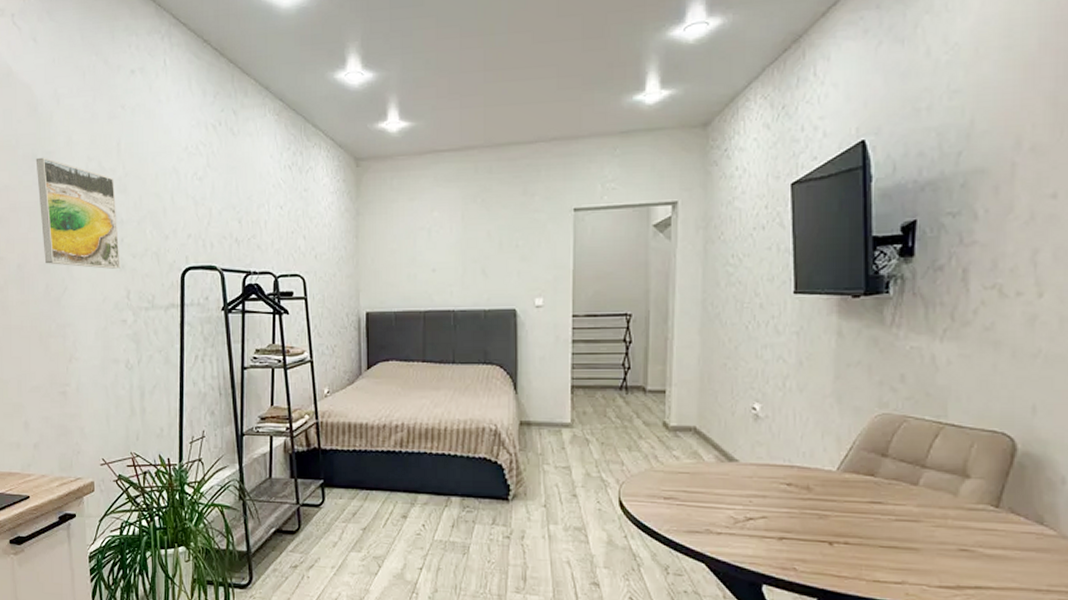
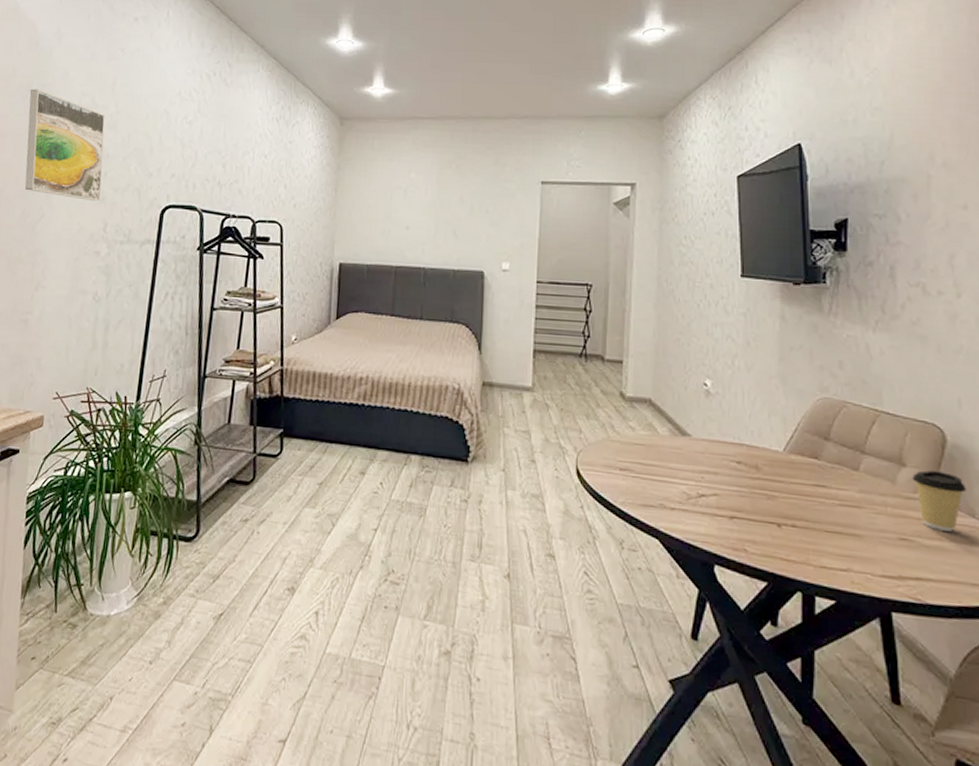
coffee cup: none [976,481,1036,540] -> present [912,470,967,532]

